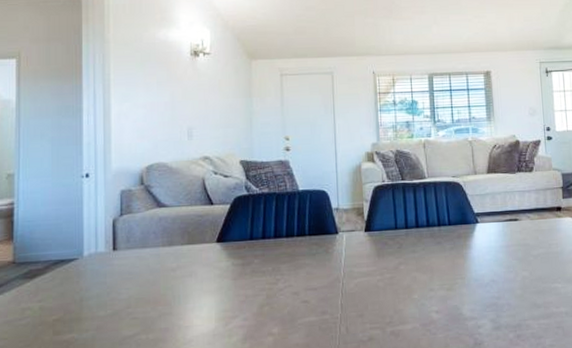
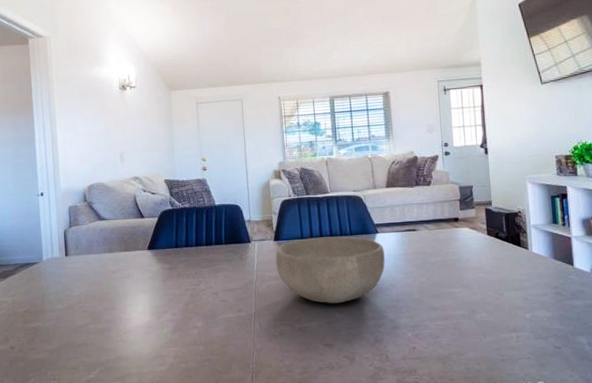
bowl: none [366,226,486,303] -> present [275,236,385,304]

